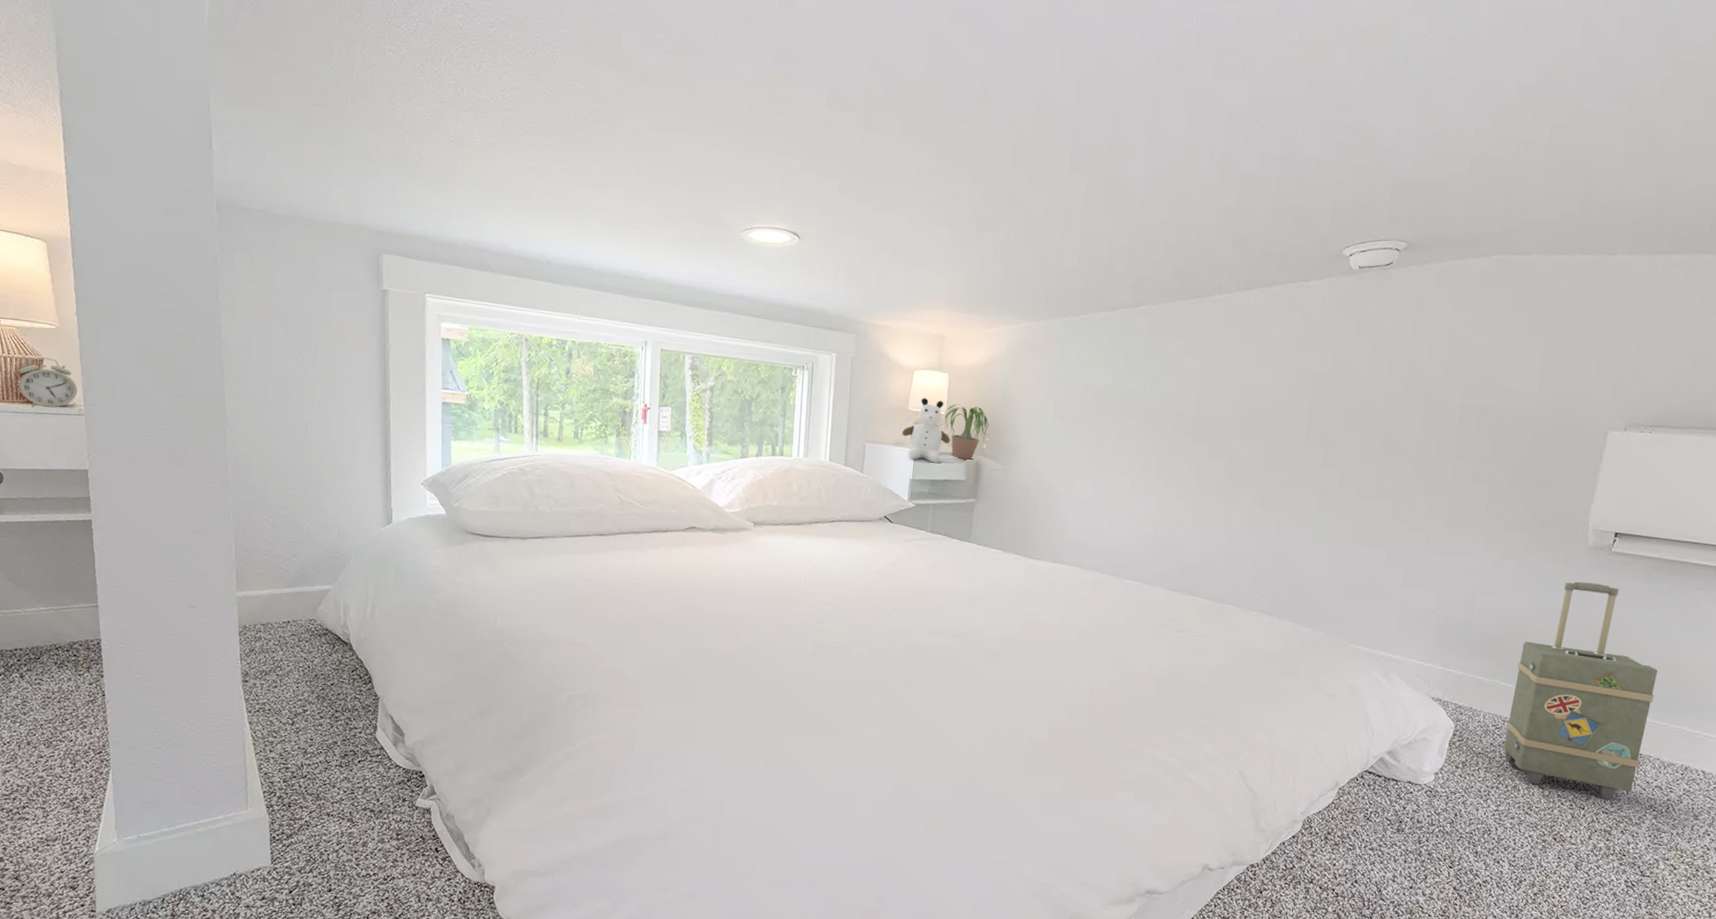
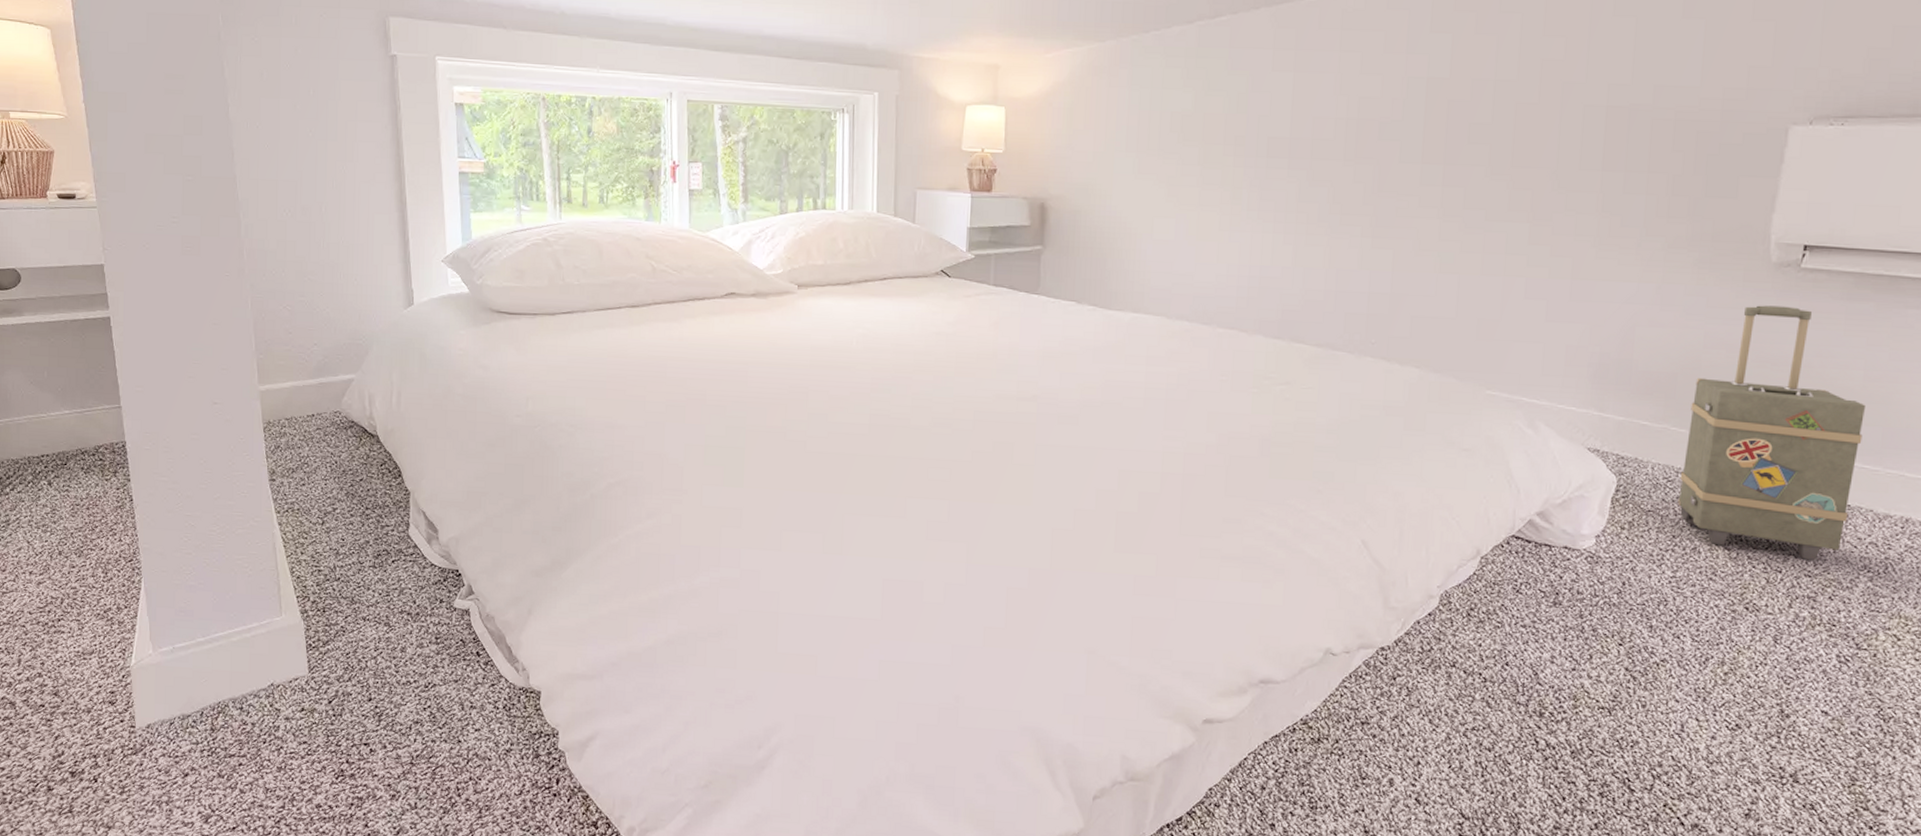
alarm clock: present [17,357,78,408] -> none [29,149,89,203]
stuffed animal: present [902,398,951,463] -> none [956,136,1011,208]
potted plant: present [939,403,989,460] -> none [998,140,1054,202]

